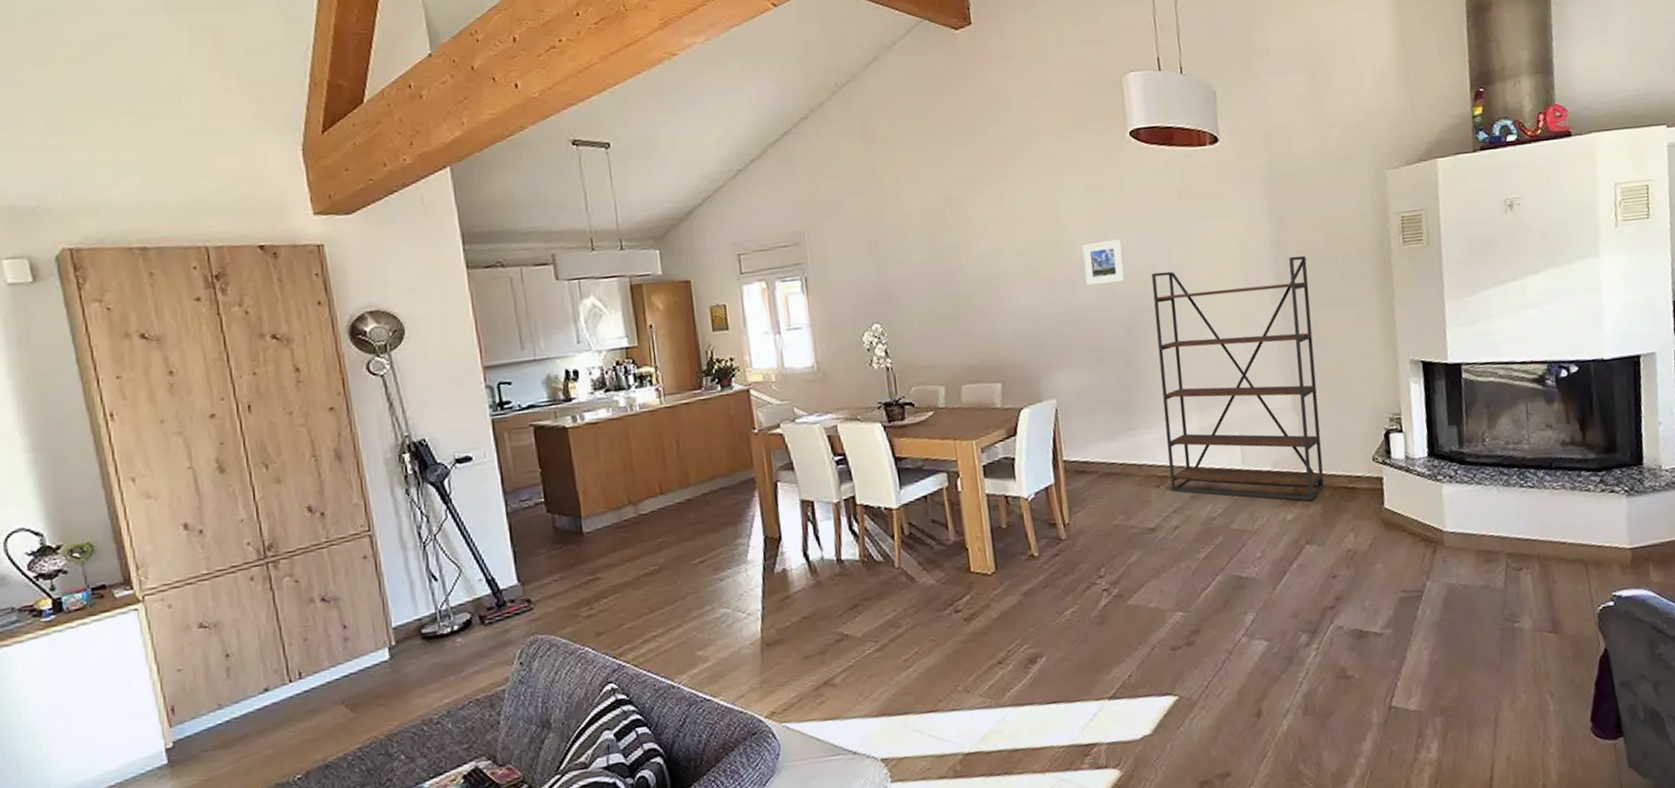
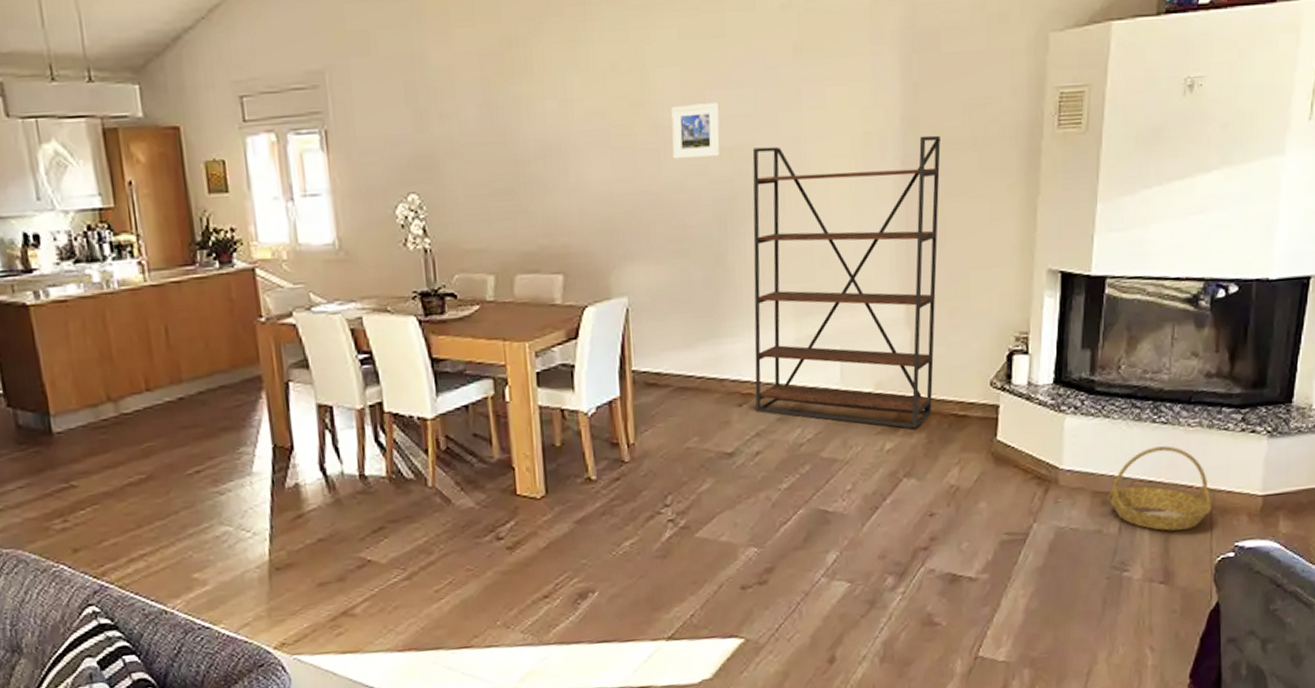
basket: none [1490,507,1587,584] -> present [1108,446,1212,531]

